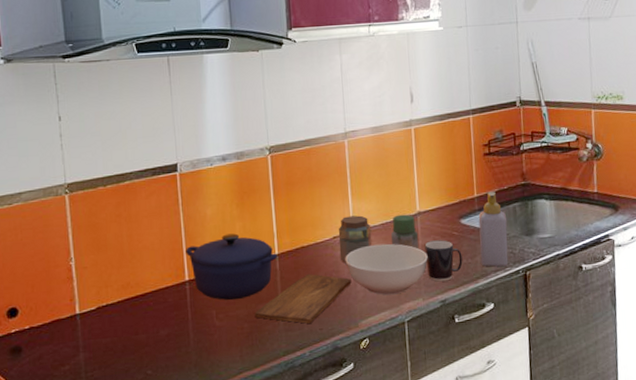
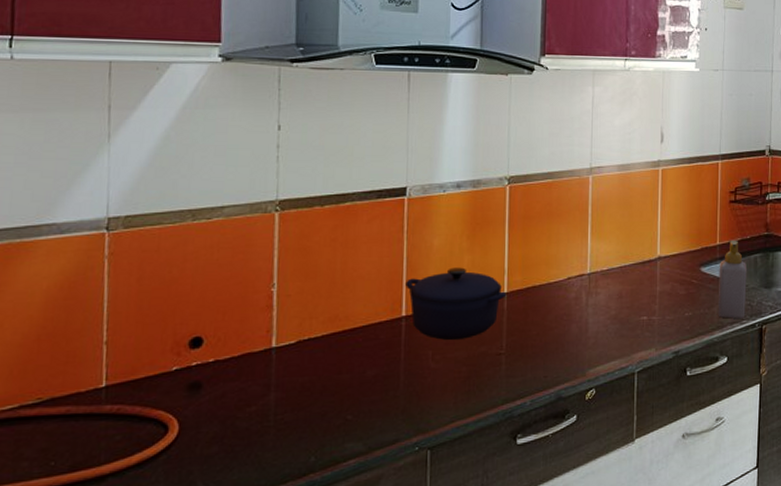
cutting board: present [254,274,352,324] -> none [474,316,583,370]
peanut butter: present [338,215,372,264] -> none [573,256,609,307]
bowl: present [345,243,428,295] -> none [578,288,664,343]
jar: present [390,214,419,250] -> none [628,258,657,296]
mug: present [424,240,463,282] -> none [662,287,699,332]

